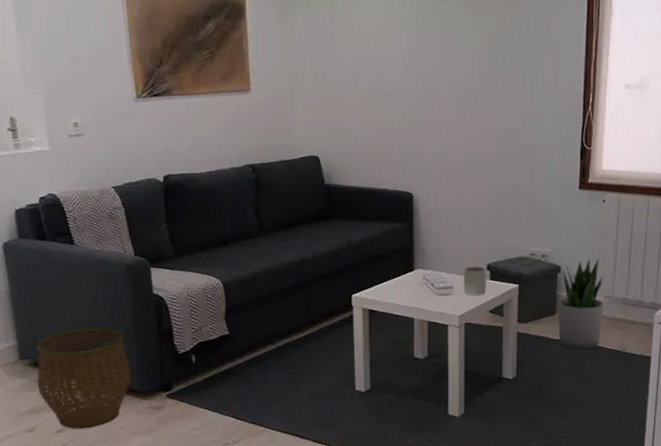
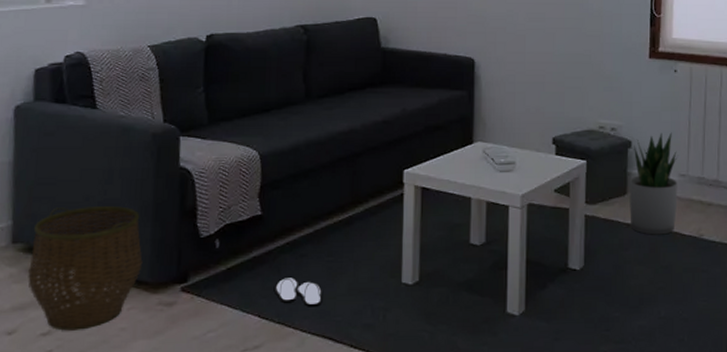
slippers: none [246,386,288,410] -> present [275,277,323,307]
mug: present [463,266,487,296] -> none [526,140,552,173]

